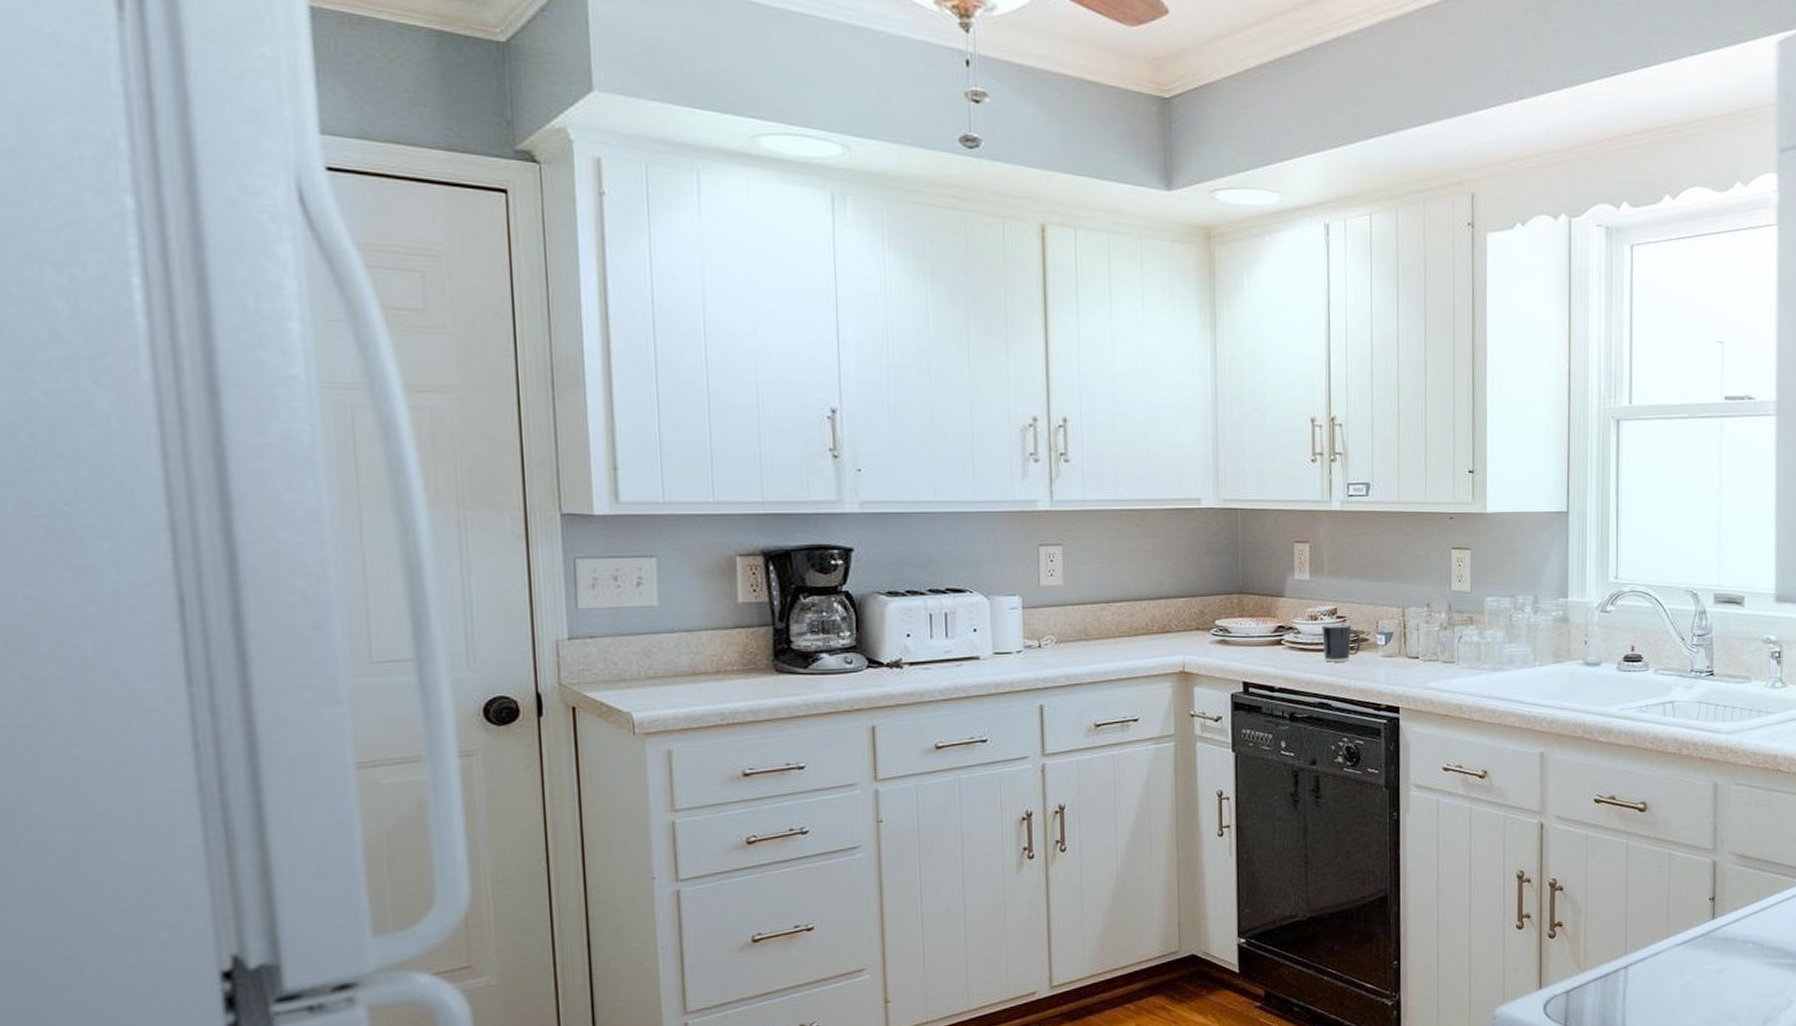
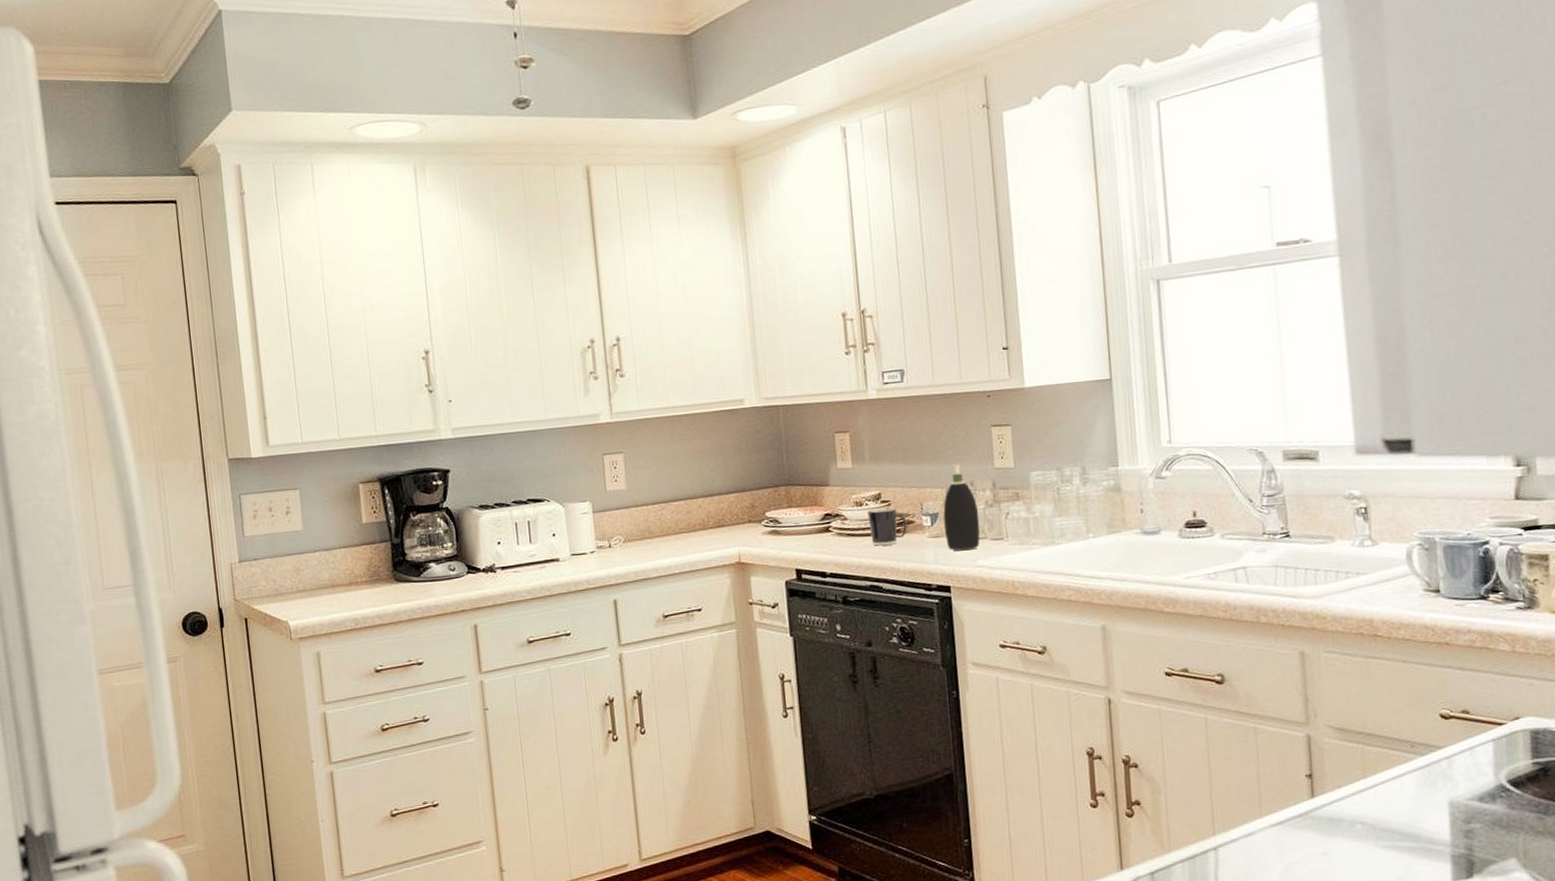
soap dispenser: none [1398,584,1433,672] -> present [943,464,980,551]

